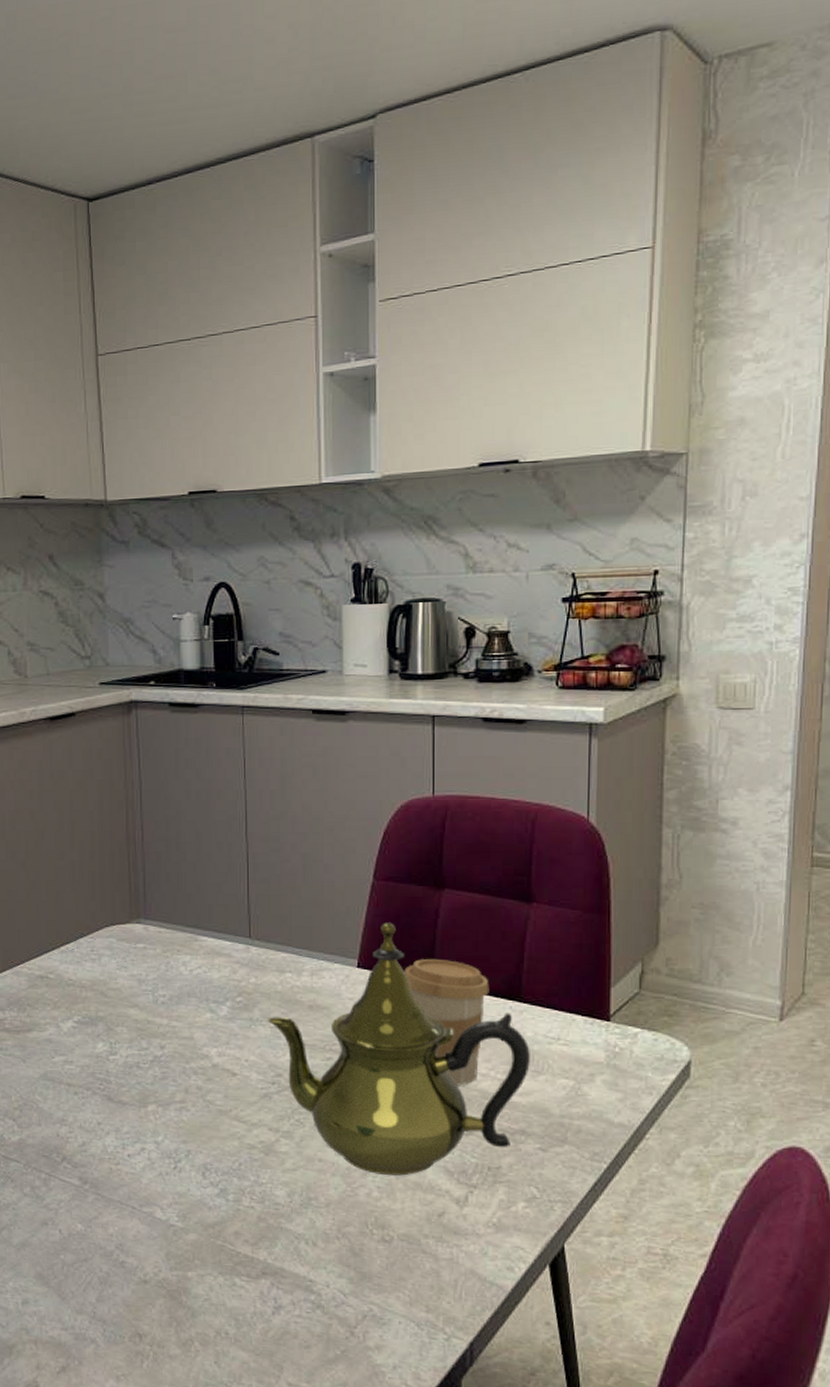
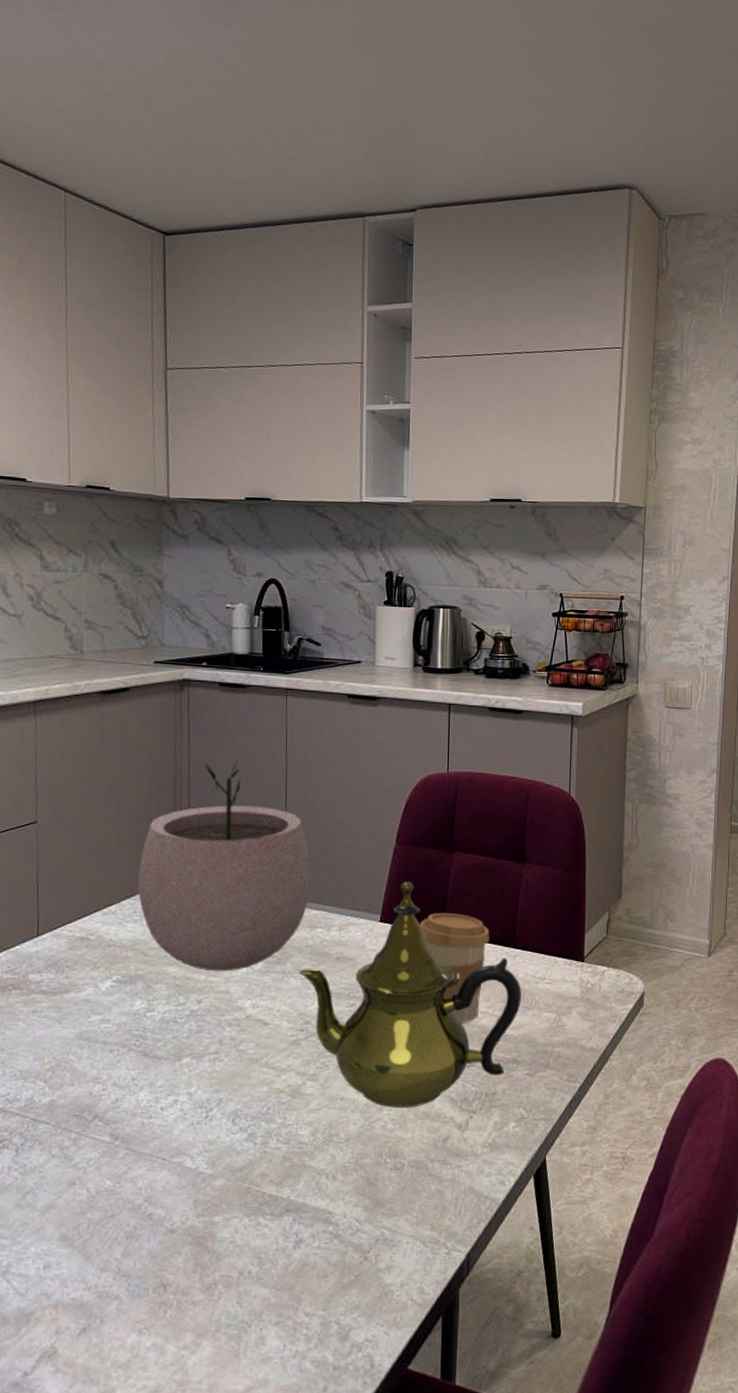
plant pot: none [94,788,277,1016] -> present [138,761,311,971]

